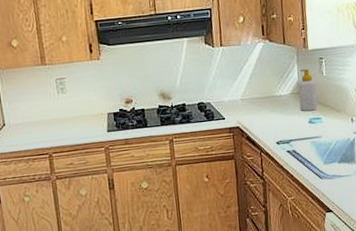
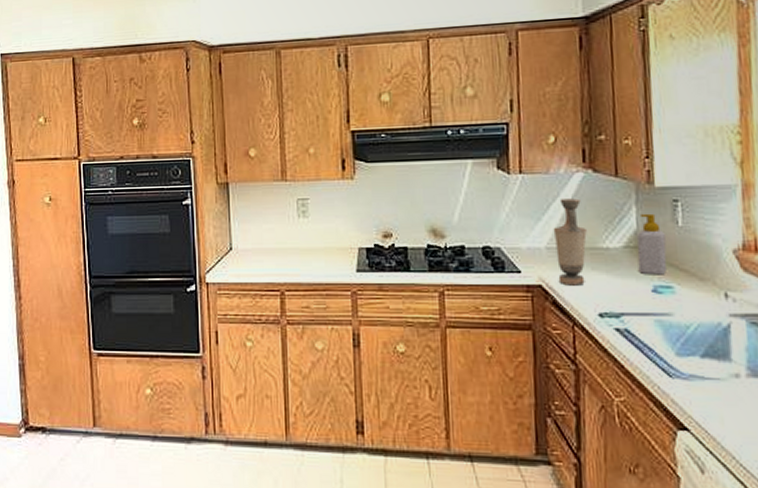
vase: none [245,62,267,125] -> present [553,198,587,286]

